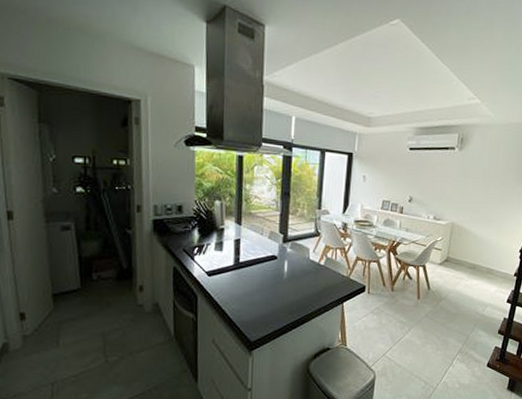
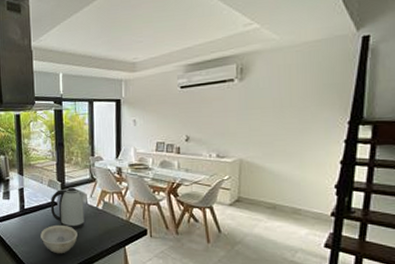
bowl: none [255,281,296,312] -> present [40,225,78,254]
kettle: none [270,241,307,286] -> present [51,187,85,229]

